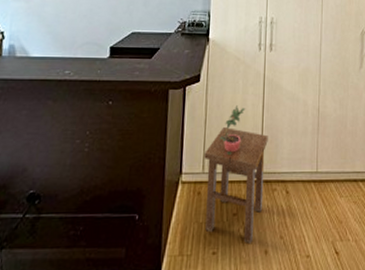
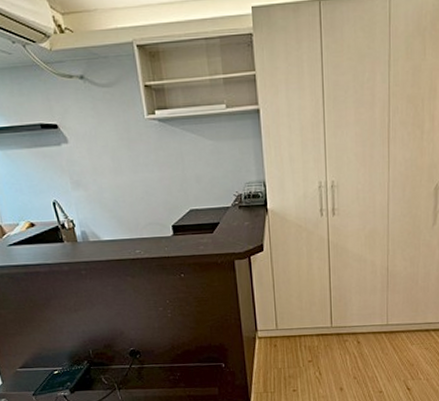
stool: present [204,126,268,245] -> none [276,289,337,384]
potted plant: present [220,105,245,156] -> none [289,270,311,315]

